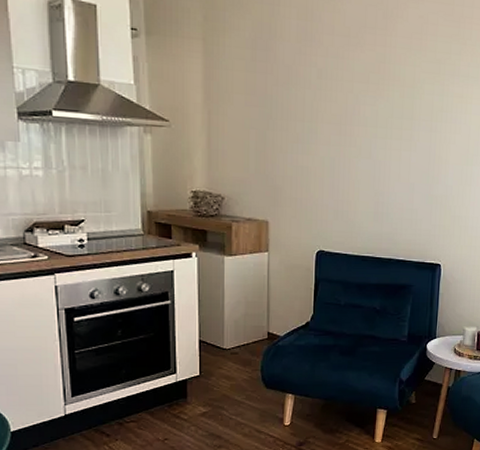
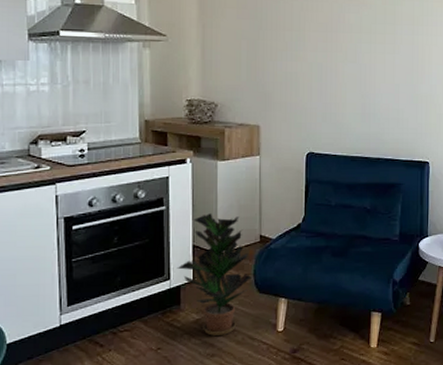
potted plant: none [183,309,259,428] -> present [177,213,252,336]

